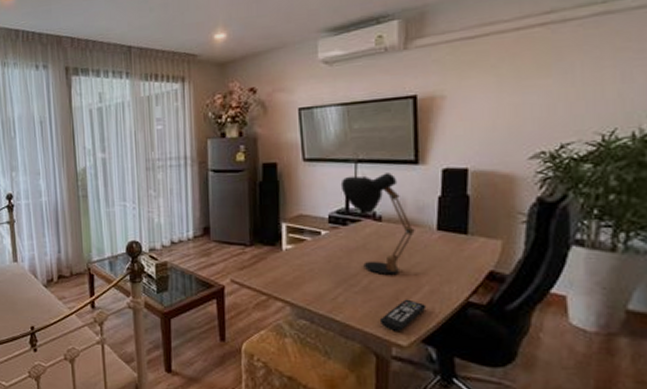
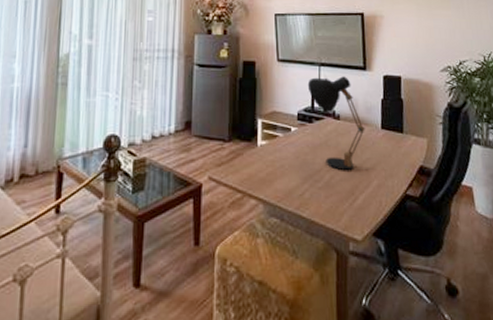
remote control: present [379,299,427,331] -> none [339,193,376,225]

